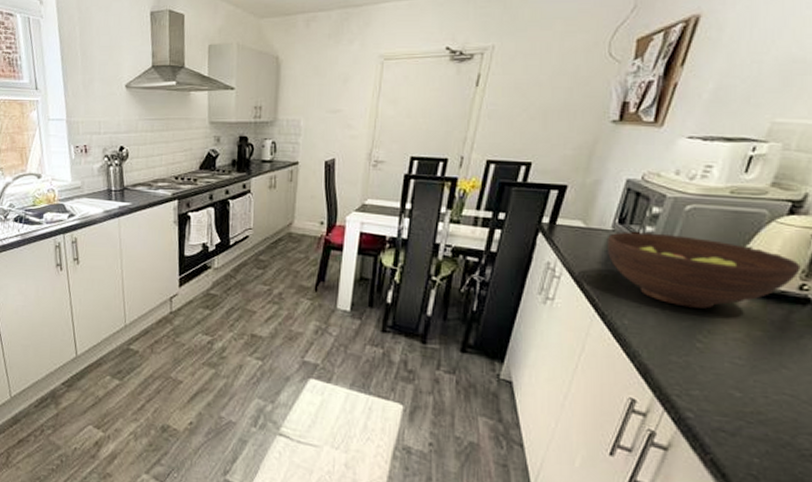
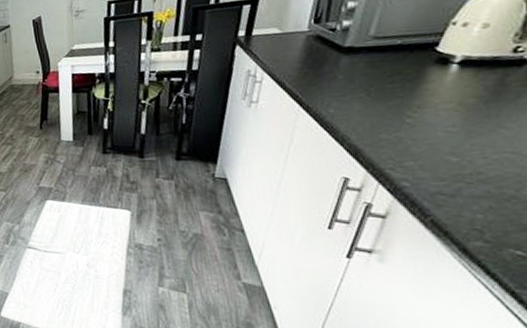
fruit bowl: present [606,232,801,309] -> none [304,21,514,89]

